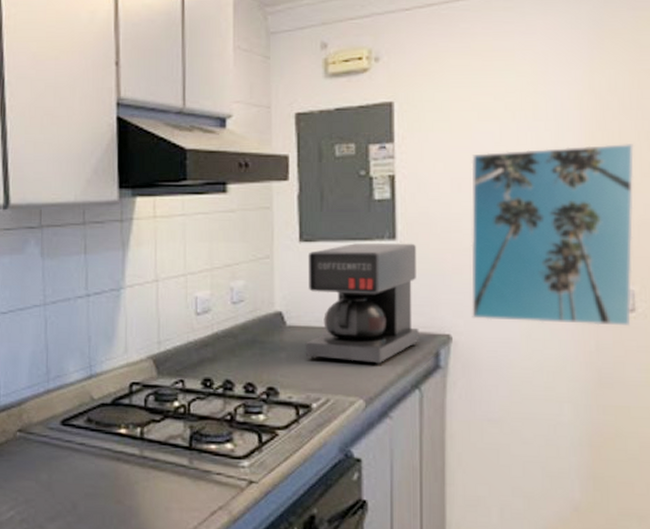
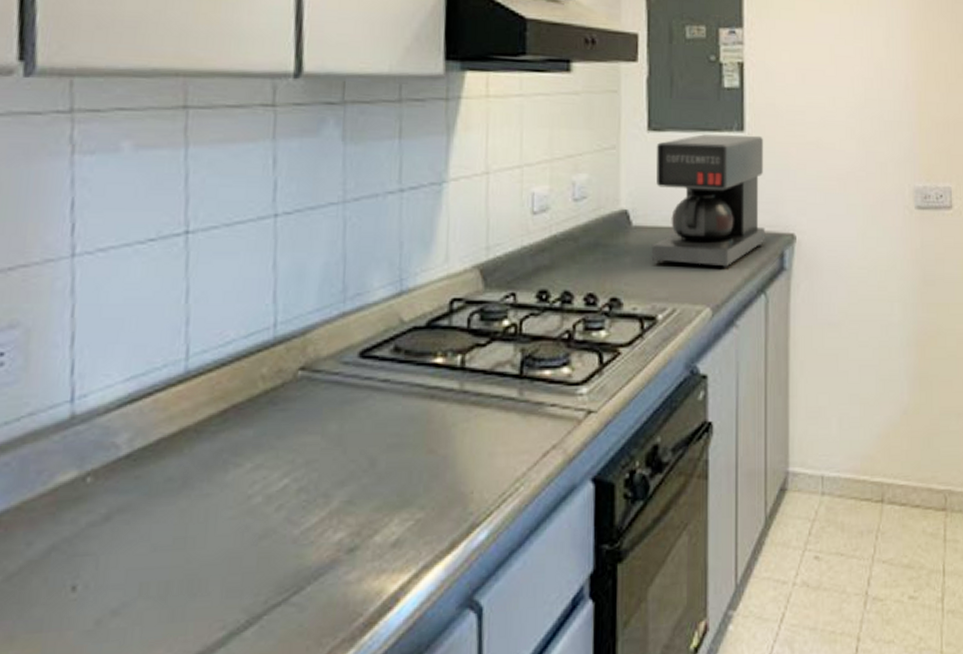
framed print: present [471,144,635,327] -> none [813,43,951,223]

